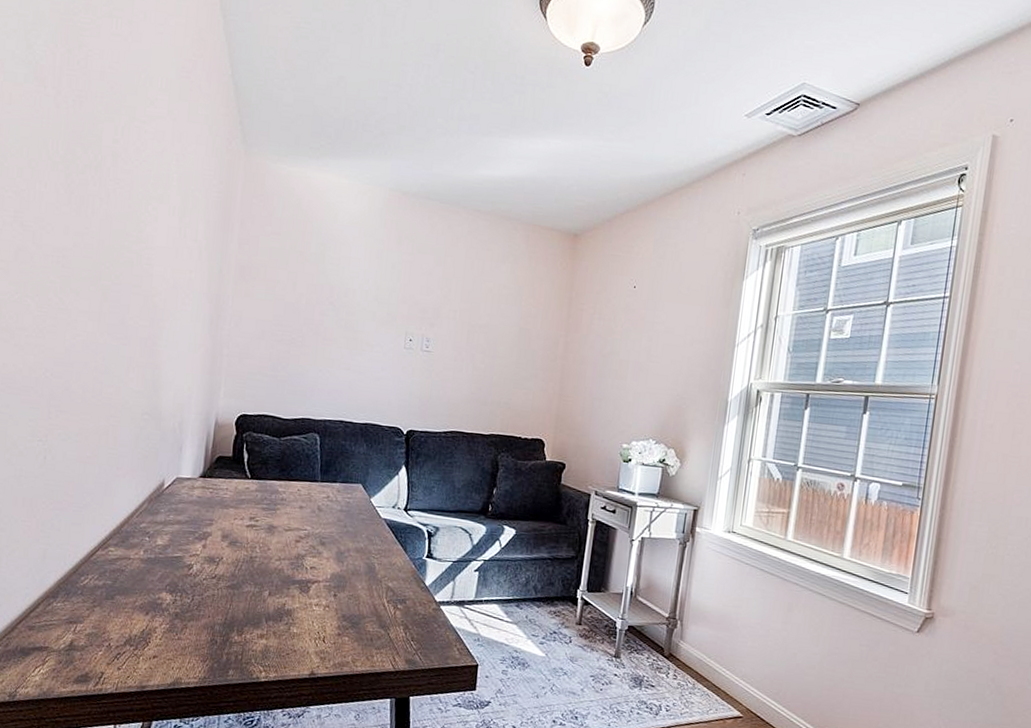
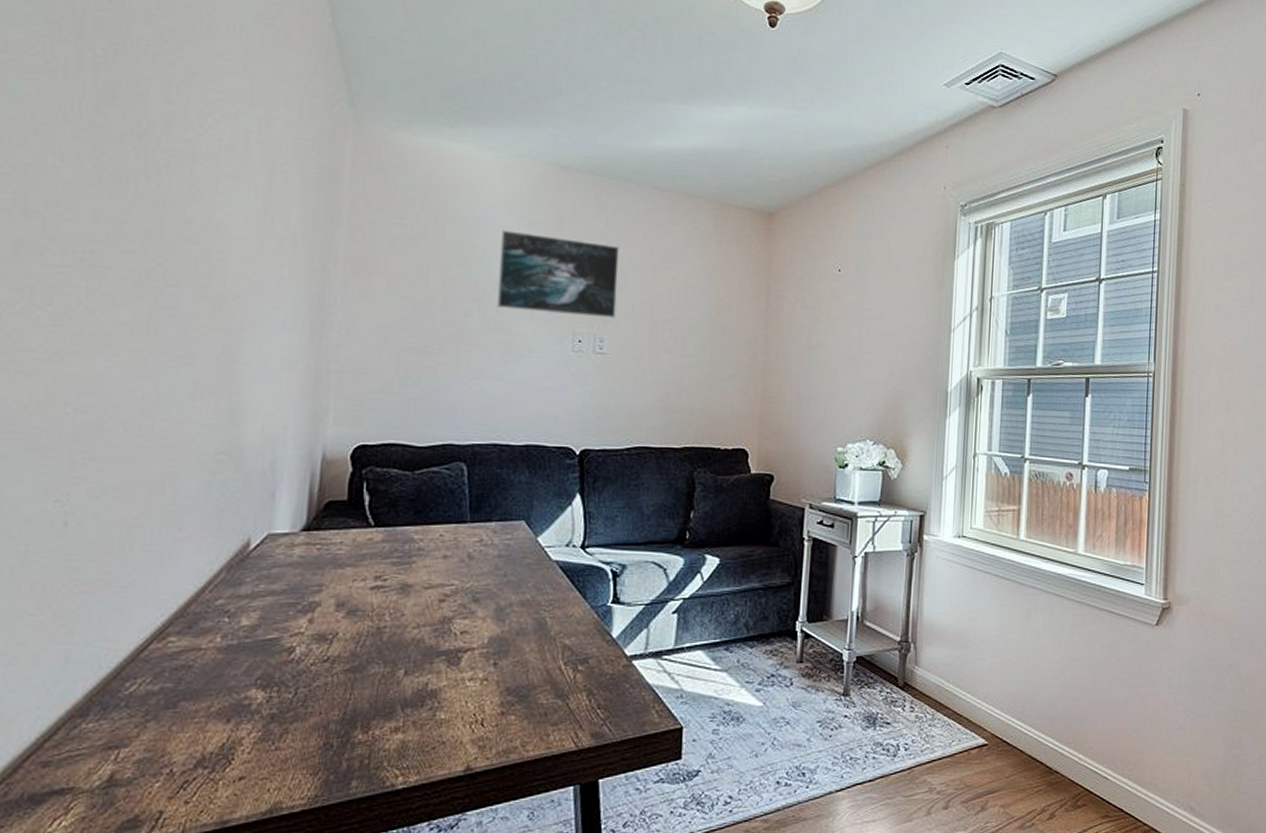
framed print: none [347,245,446,322] -> present [497,230,620,319]

